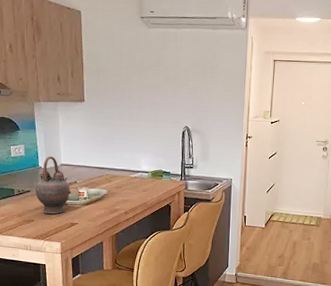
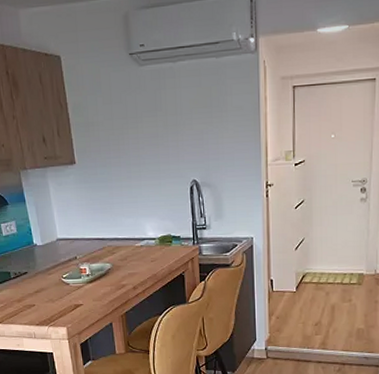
teapot: present [34,155,72,215] -> none [31,230,73,297]

